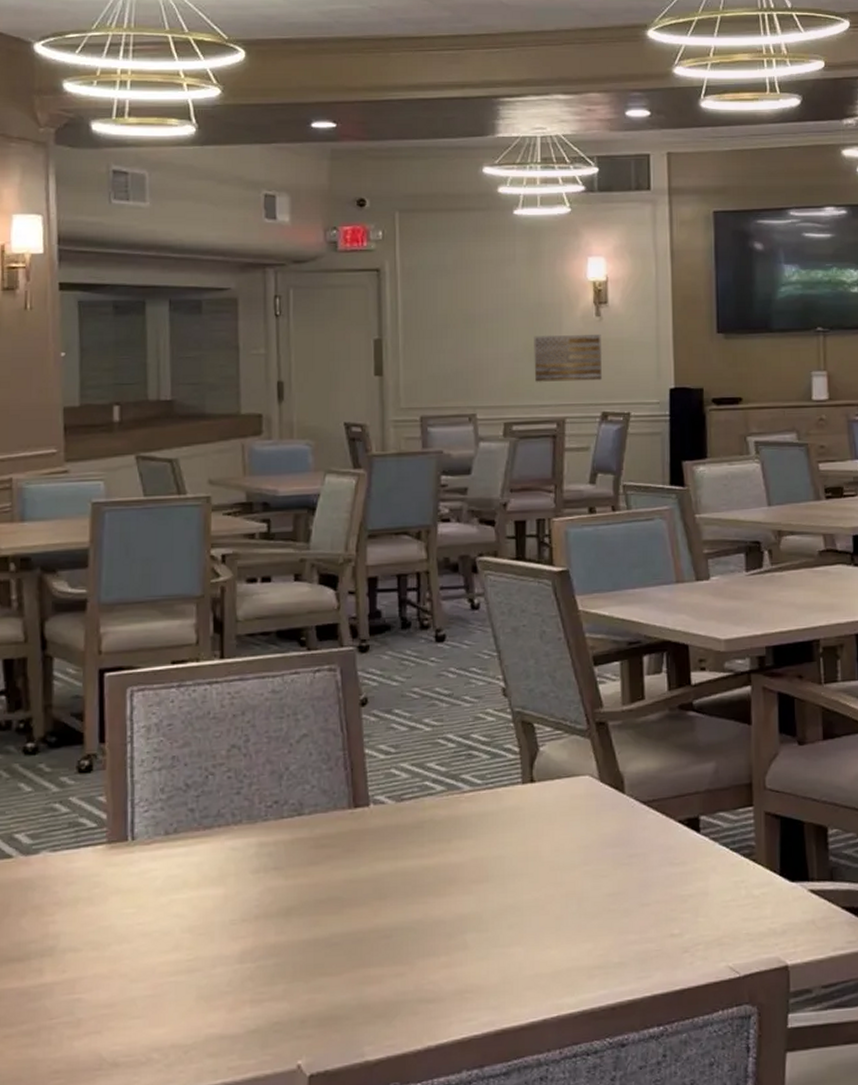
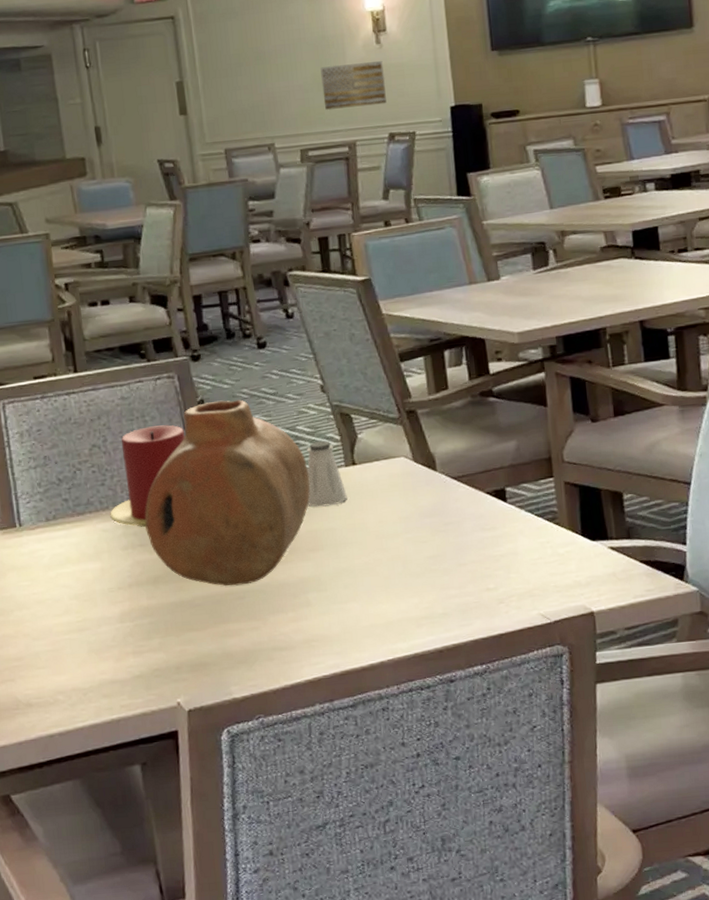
candle: none [242,725,341,847] -> present [110,425,185,528]
vase: none [283,699,480,922] -> present [144,399,310,586]
saltshaker: none [475,752,521,830] -> present [307,440,347,507]

